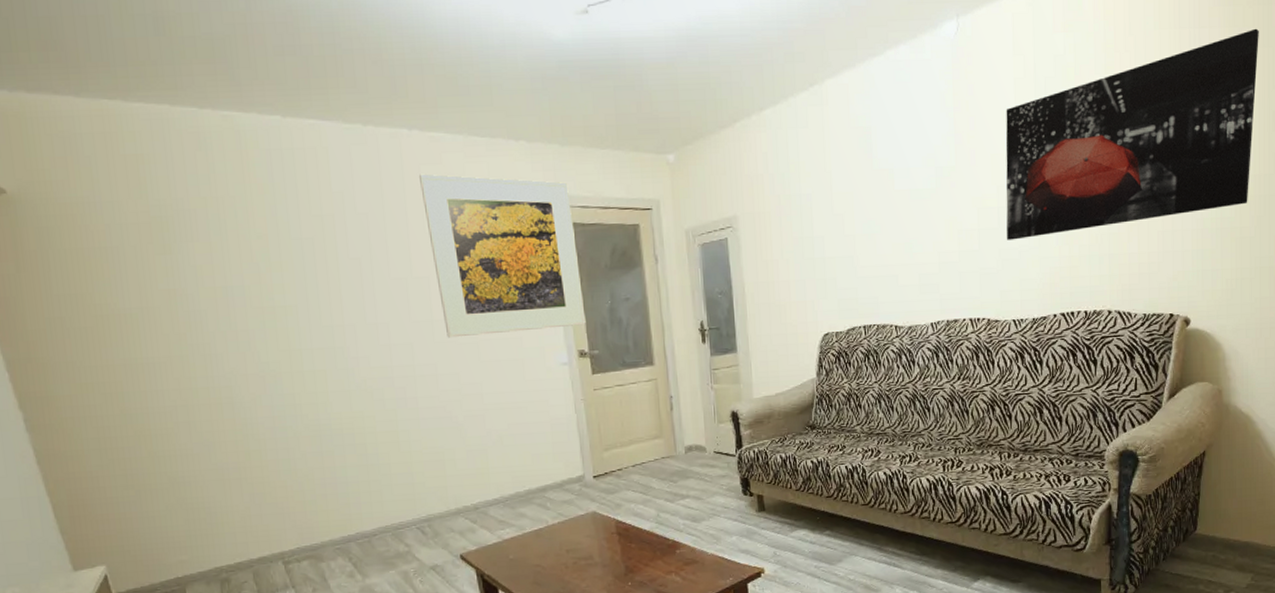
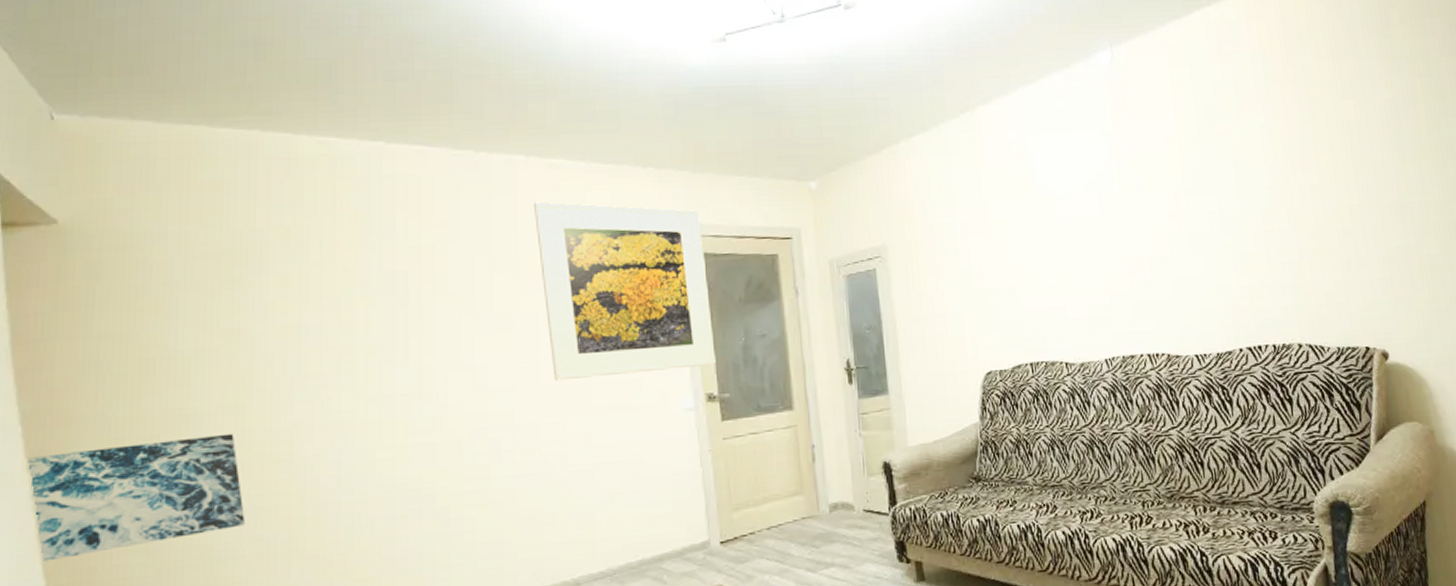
wall art: none [18,380,201,483] -> present [28,433,245,562]
wall art: present [1006,28,1259,240] -> none [1168,59,1432,270]

